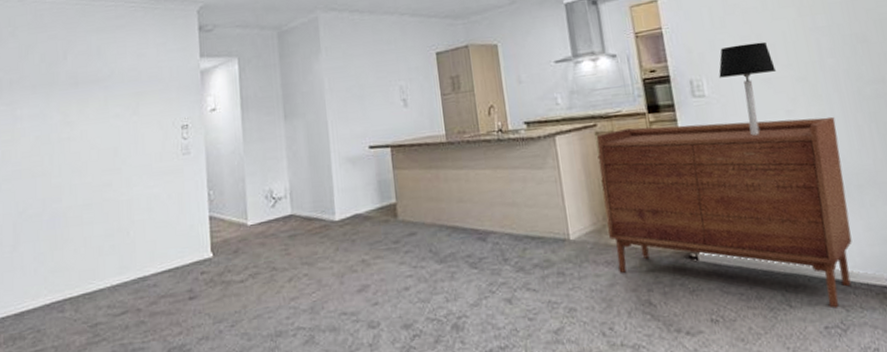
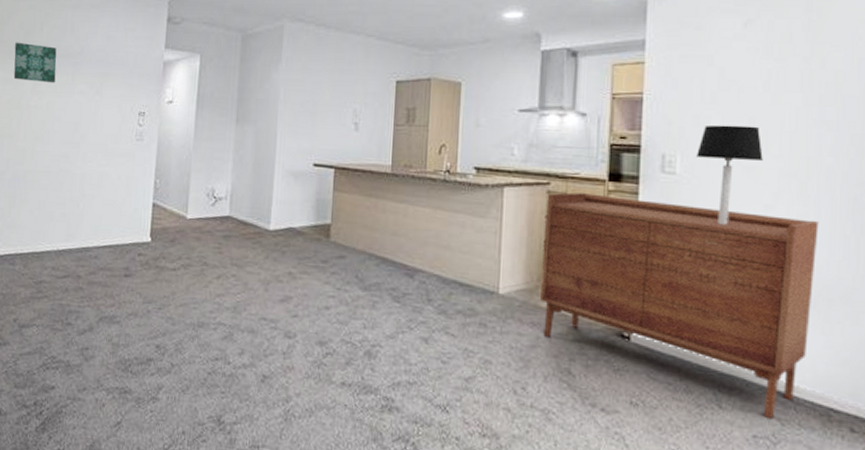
wall art: none [37,74,87,114] -> present [13,42,57,83]

